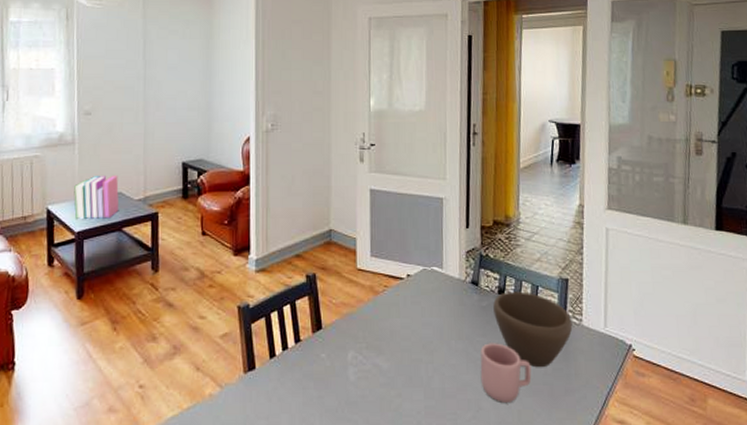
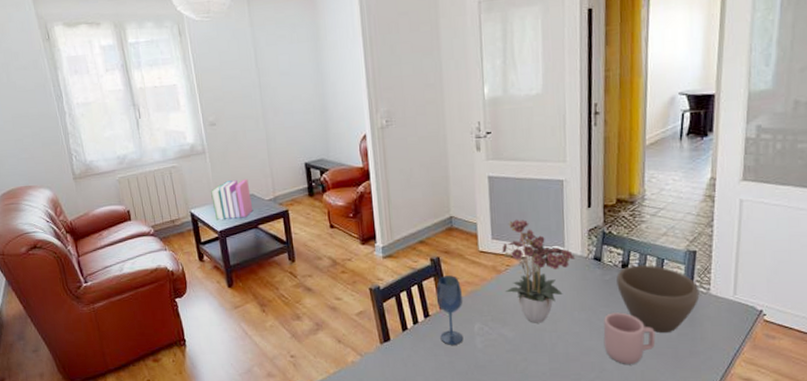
wineglass: none [309,295,338,376] -> present [436,275,464,345]
flower arrangement: none [380,236,454,353] -> present [502,219,576,323]

